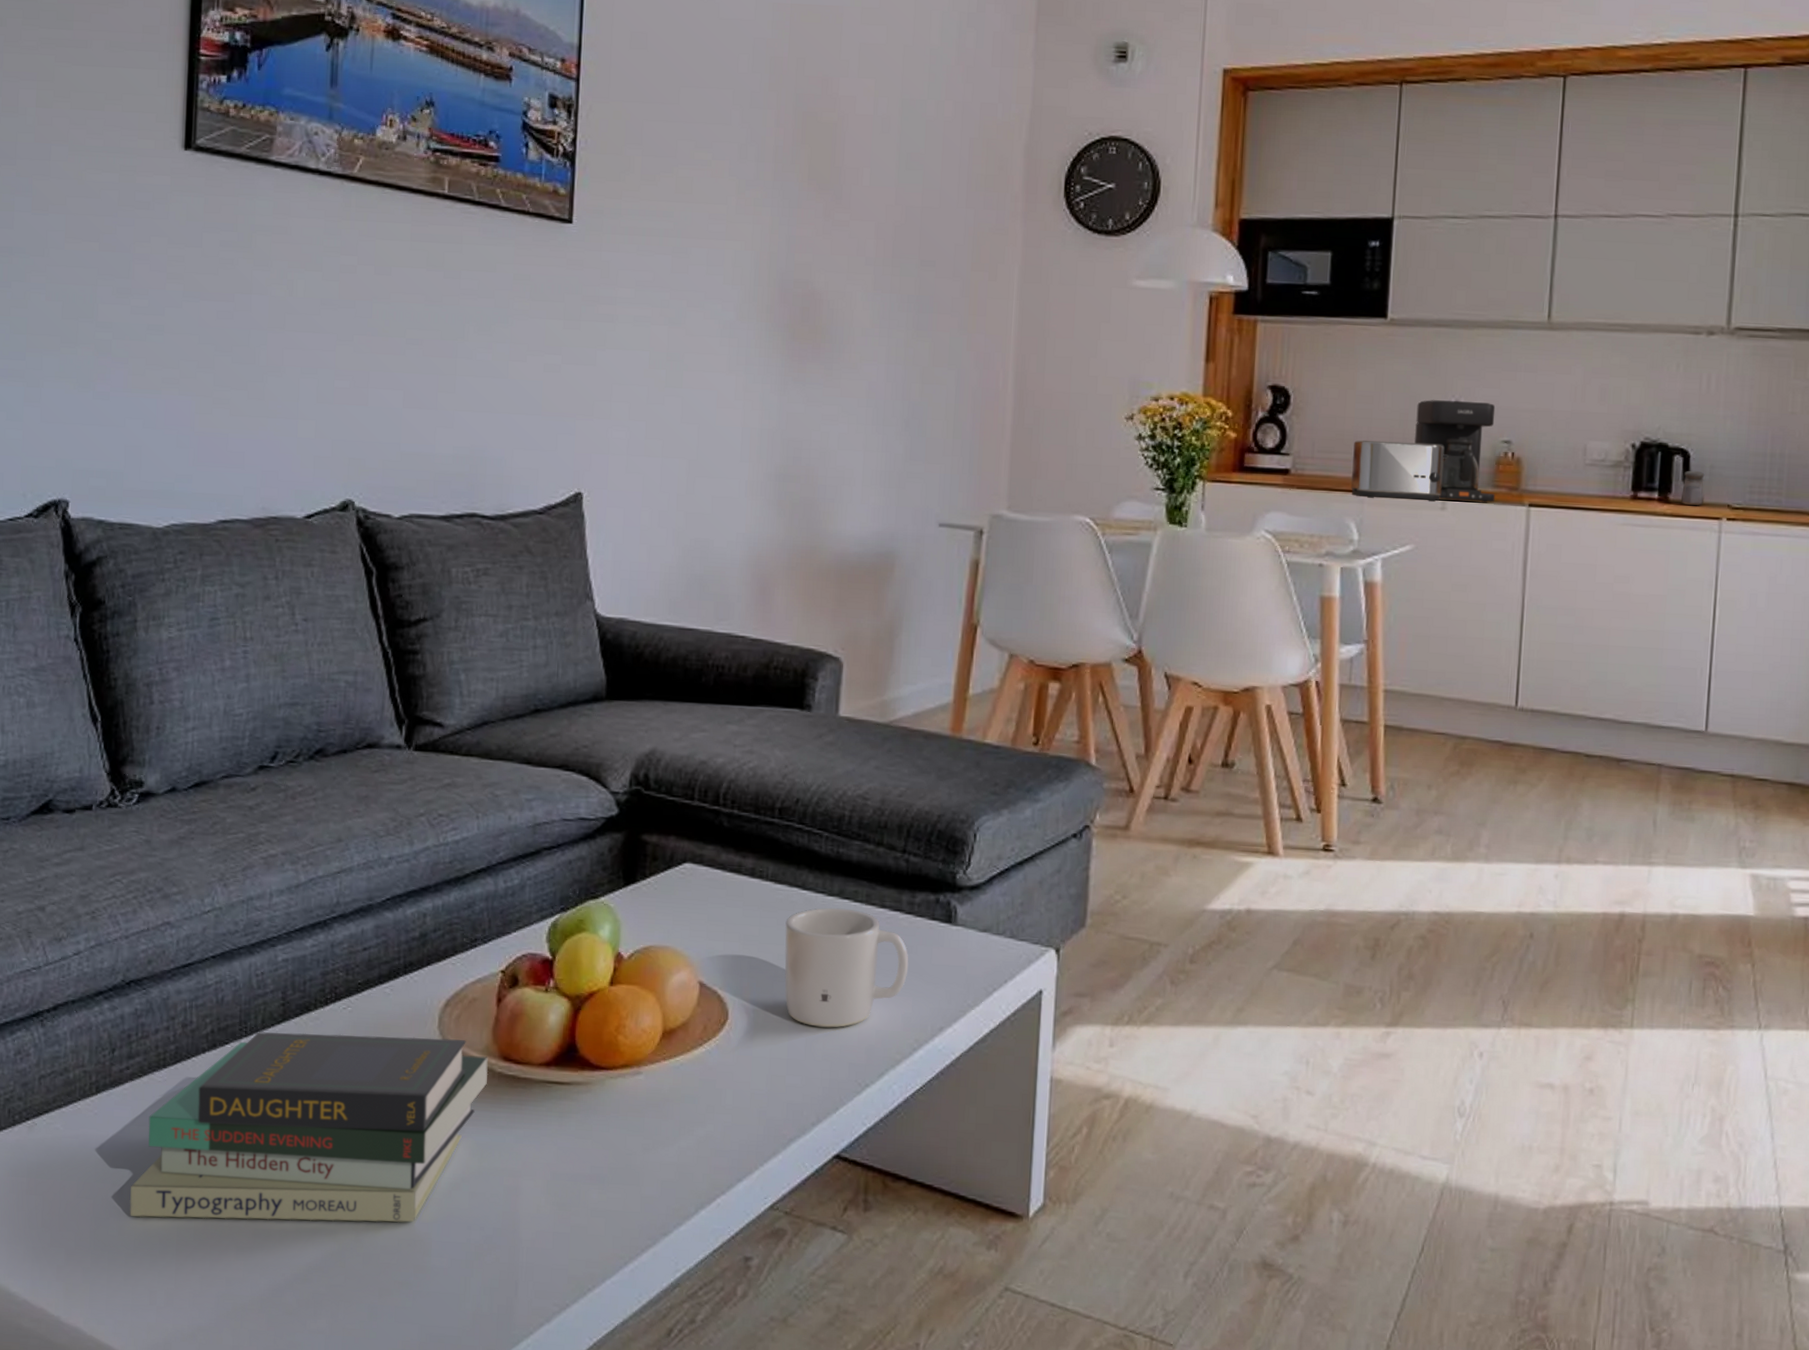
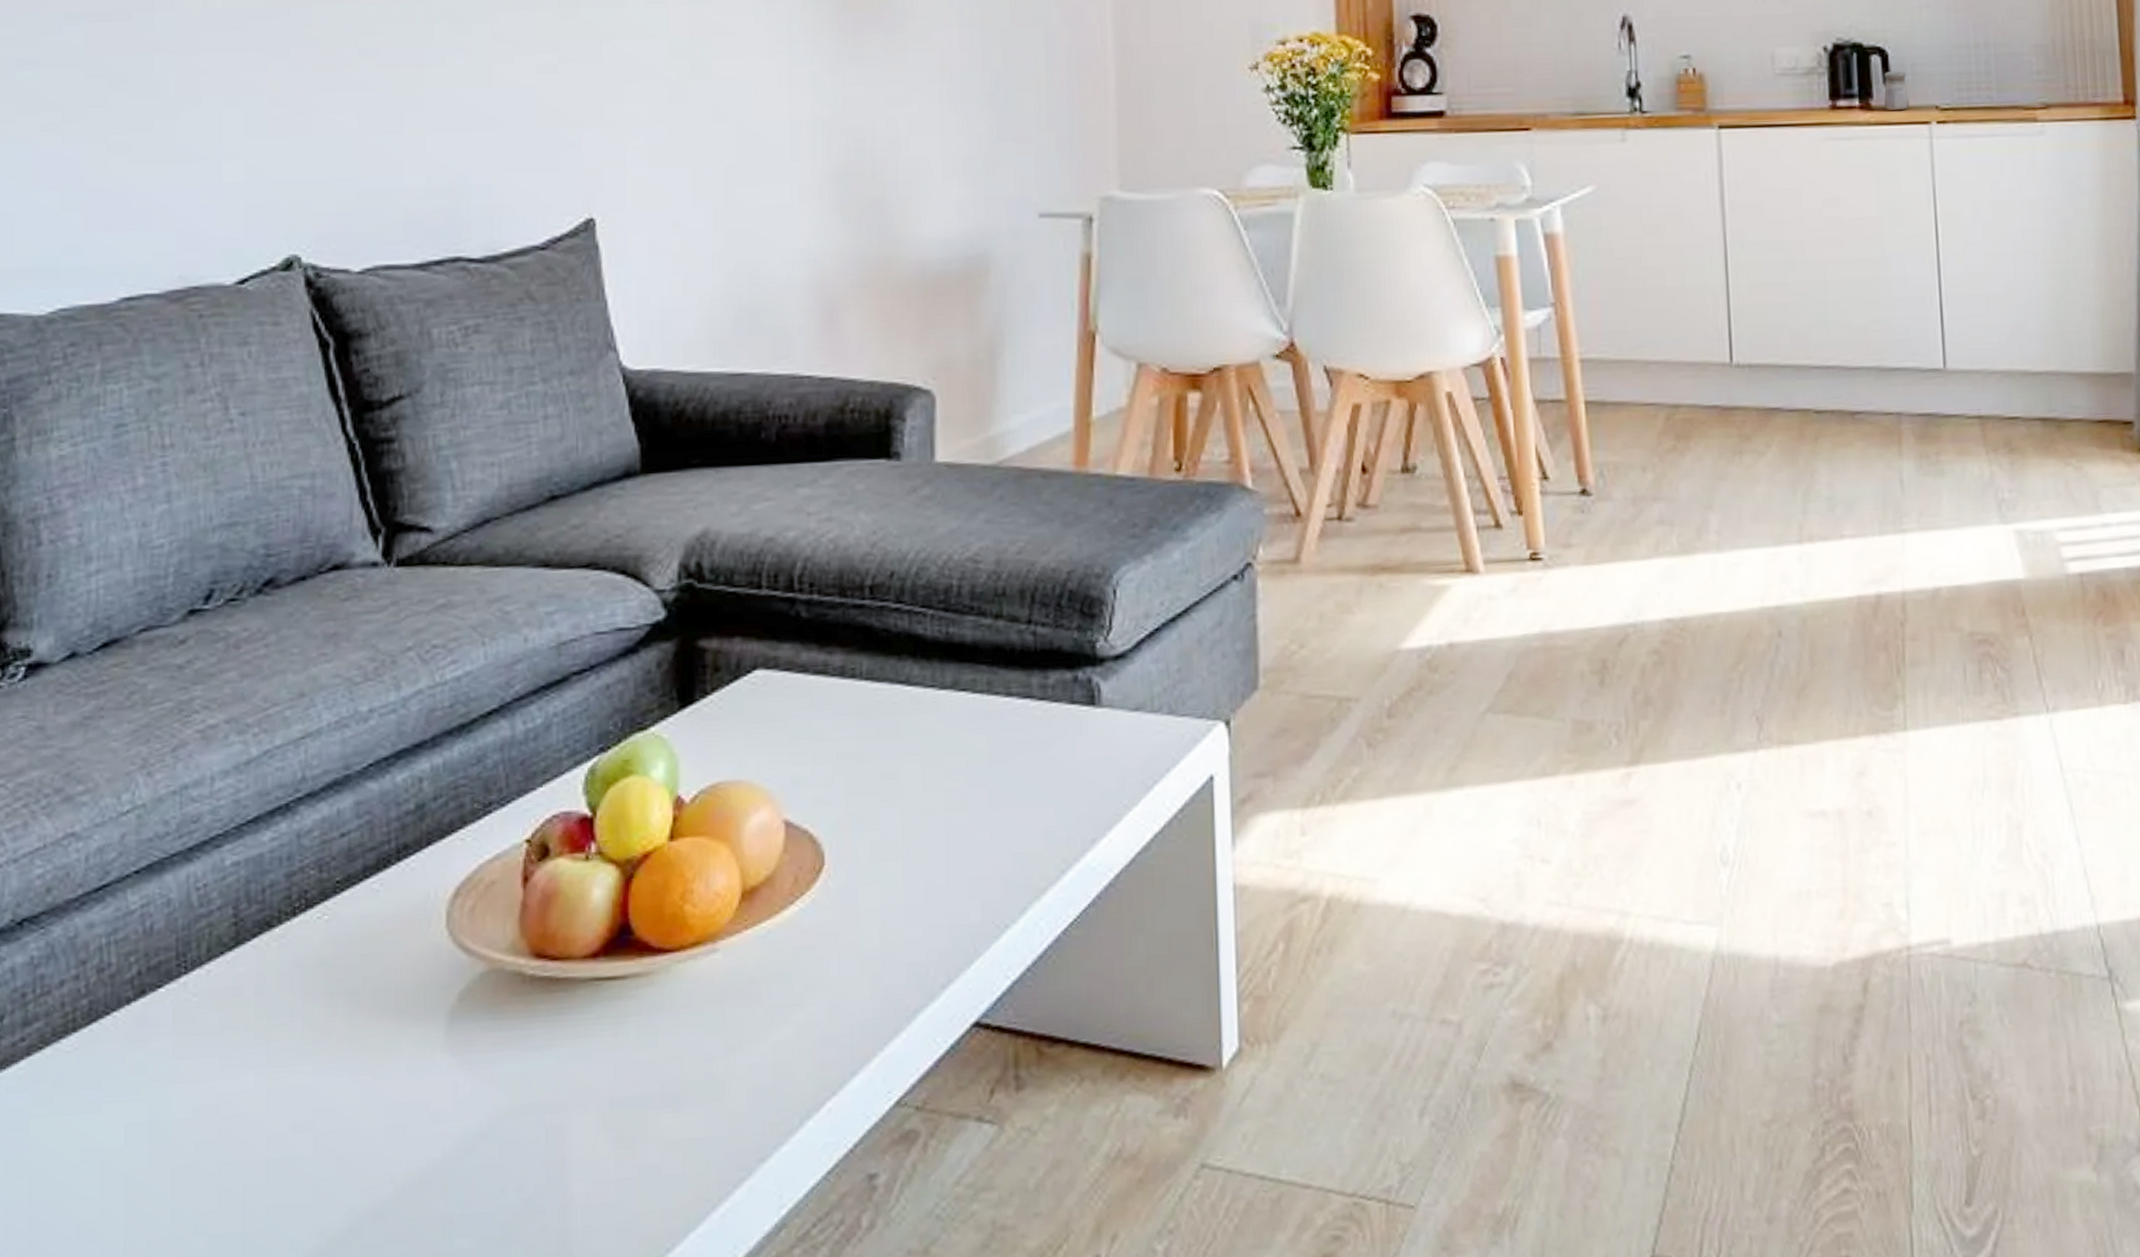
books: present [129,1032,488,1223] -> none [31,938,517,1244]
mug: present [784,908,909,1028] -> none [888,703,1047,859]
toaster: present [1351,440,1448,503] -> none [1515,66,1622,137]
coffee maker: present [1415,400,1496,503] -> none [1581,14,1680,130]

